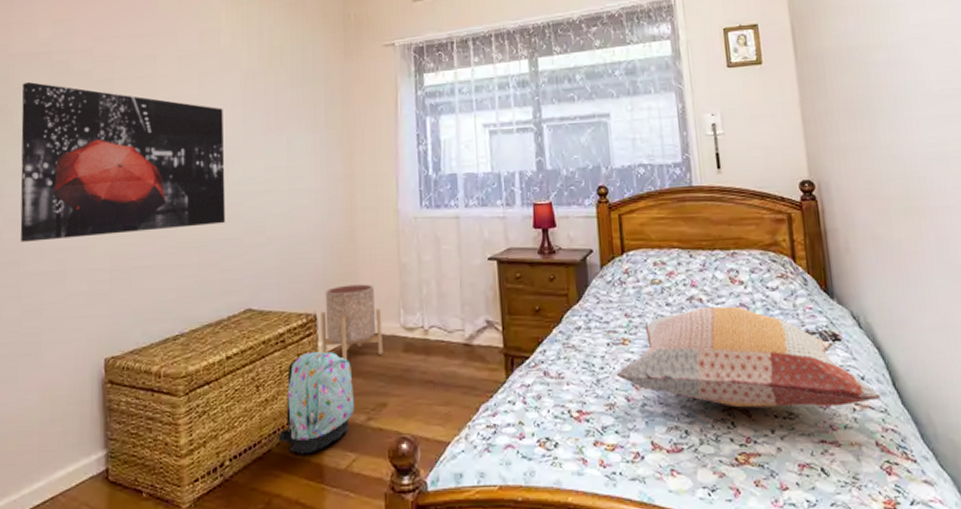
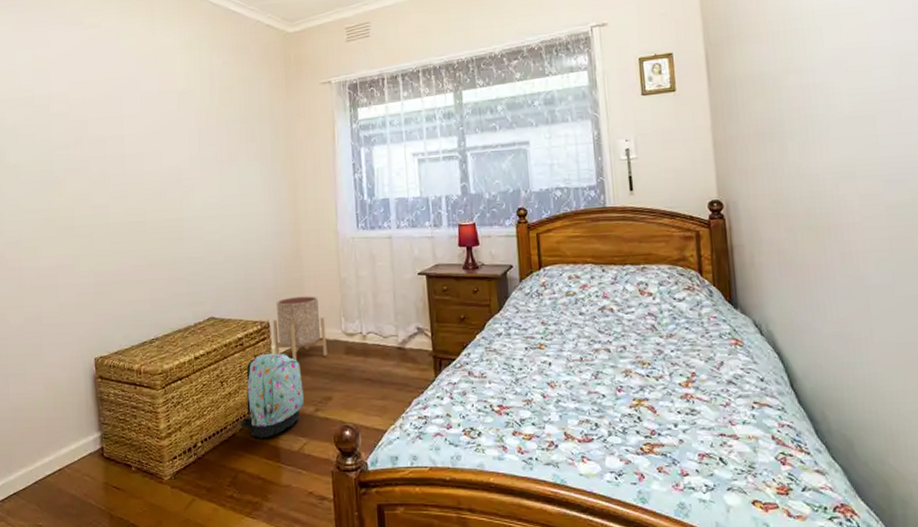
wall art: present [20,82,225,242] -> none [11,124,188,261]
decorative pillow: present [616,306,881,408] -> none [533,315,779,405]

